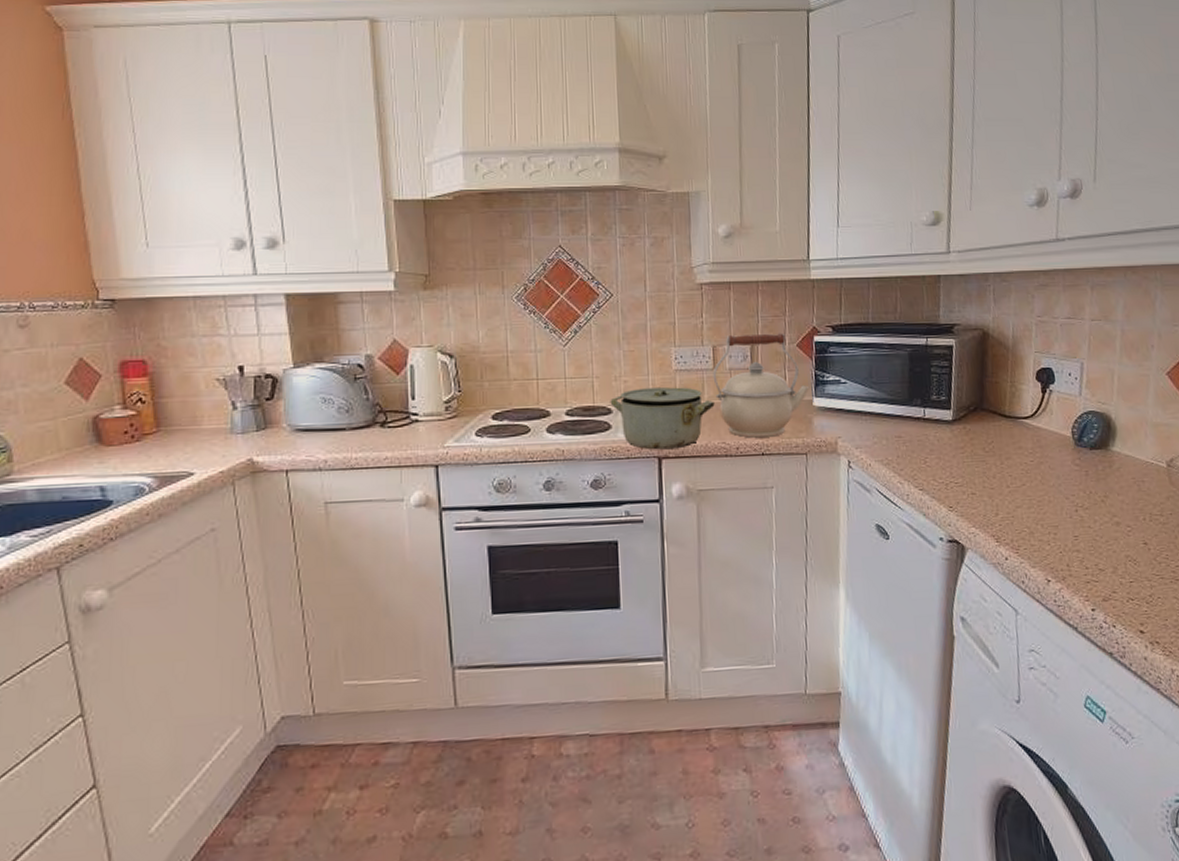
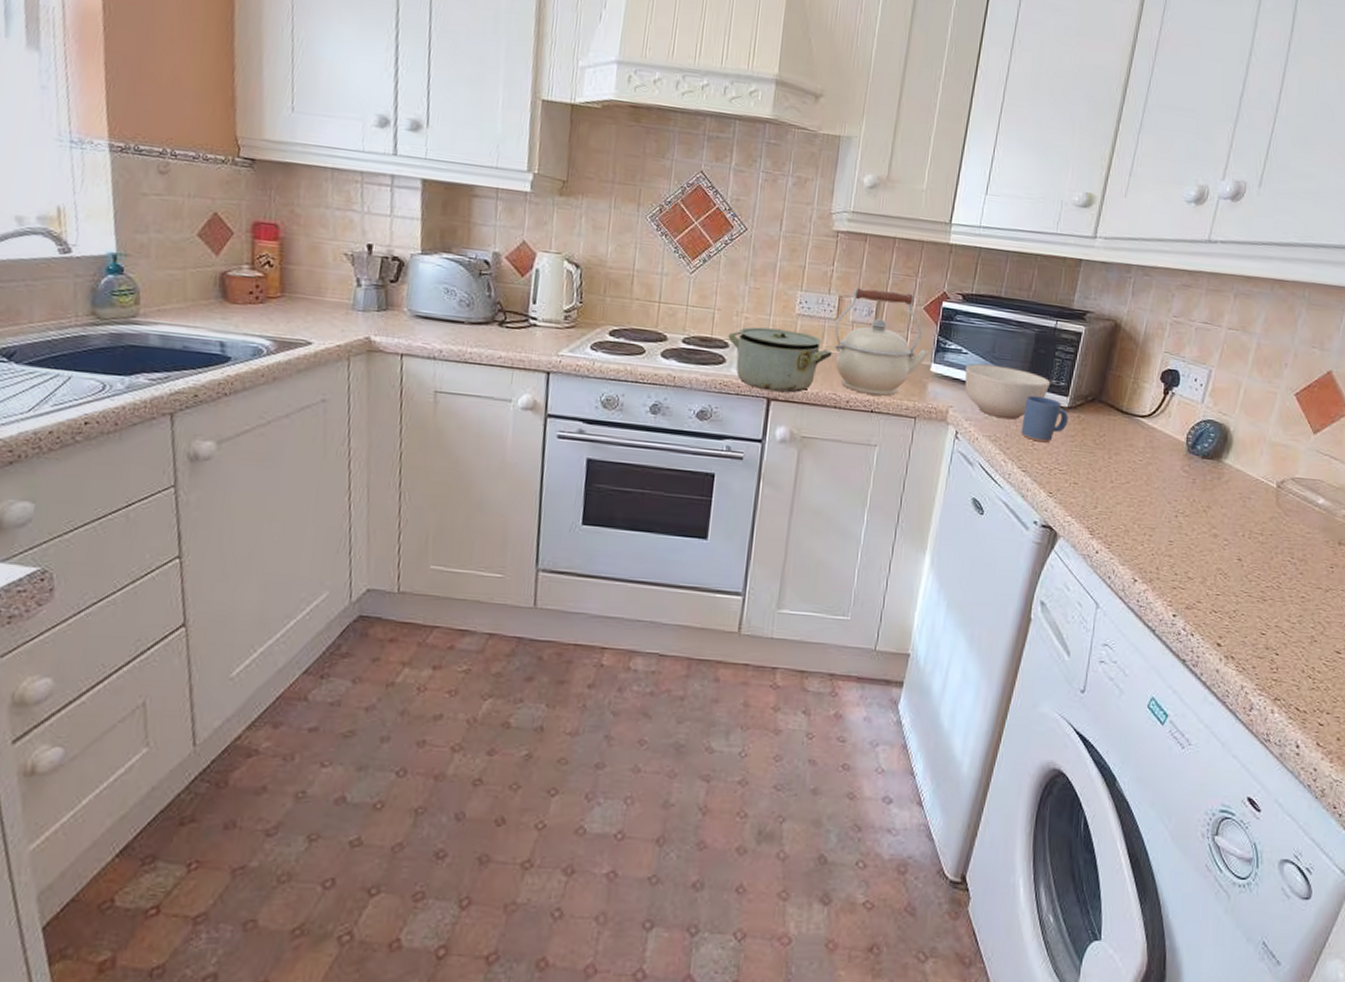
bowl: none [847,389,932,442] -> present [965,363,1051,420]
mug: none [910,413,955,459] -> present [1021,395,1068,443]

